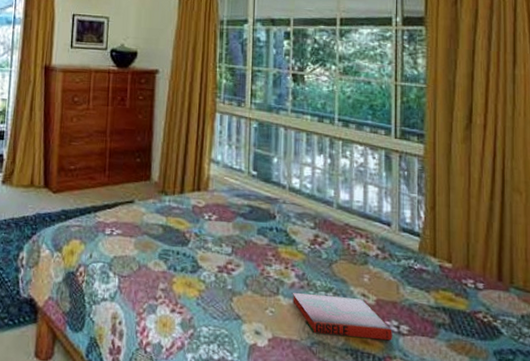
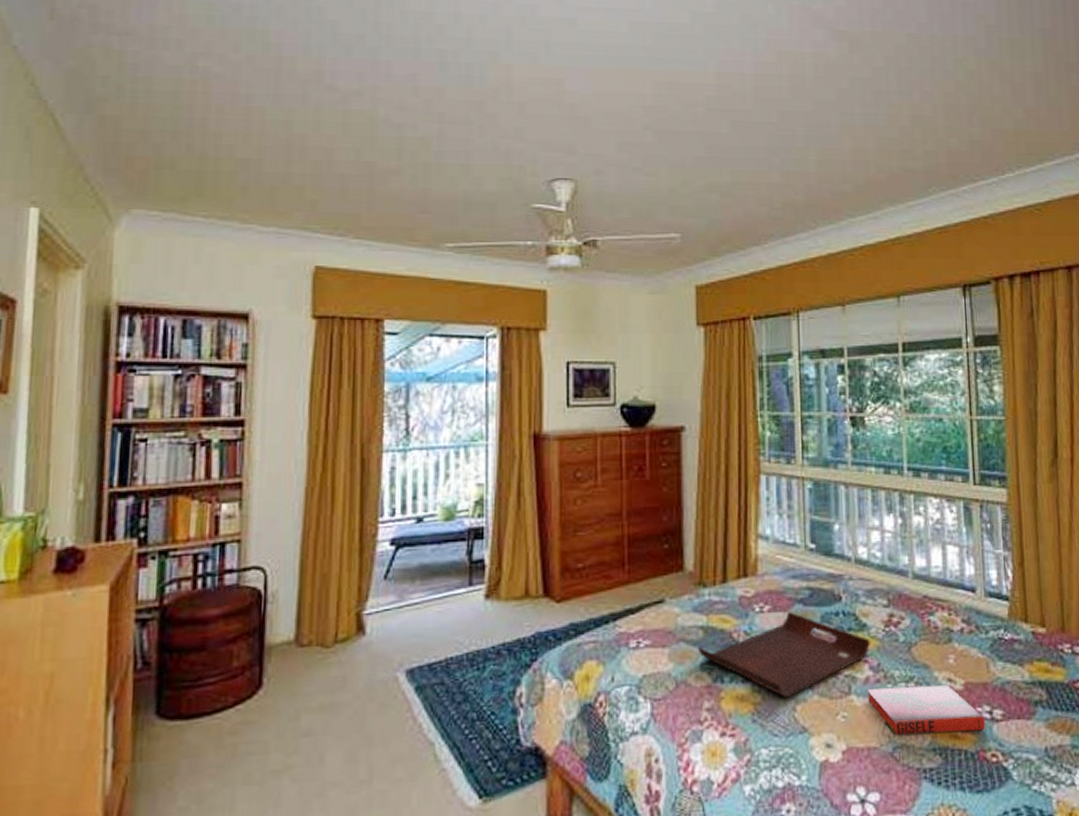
serving tray: none [157,222,298,291] -> present [697,612,870,699]

